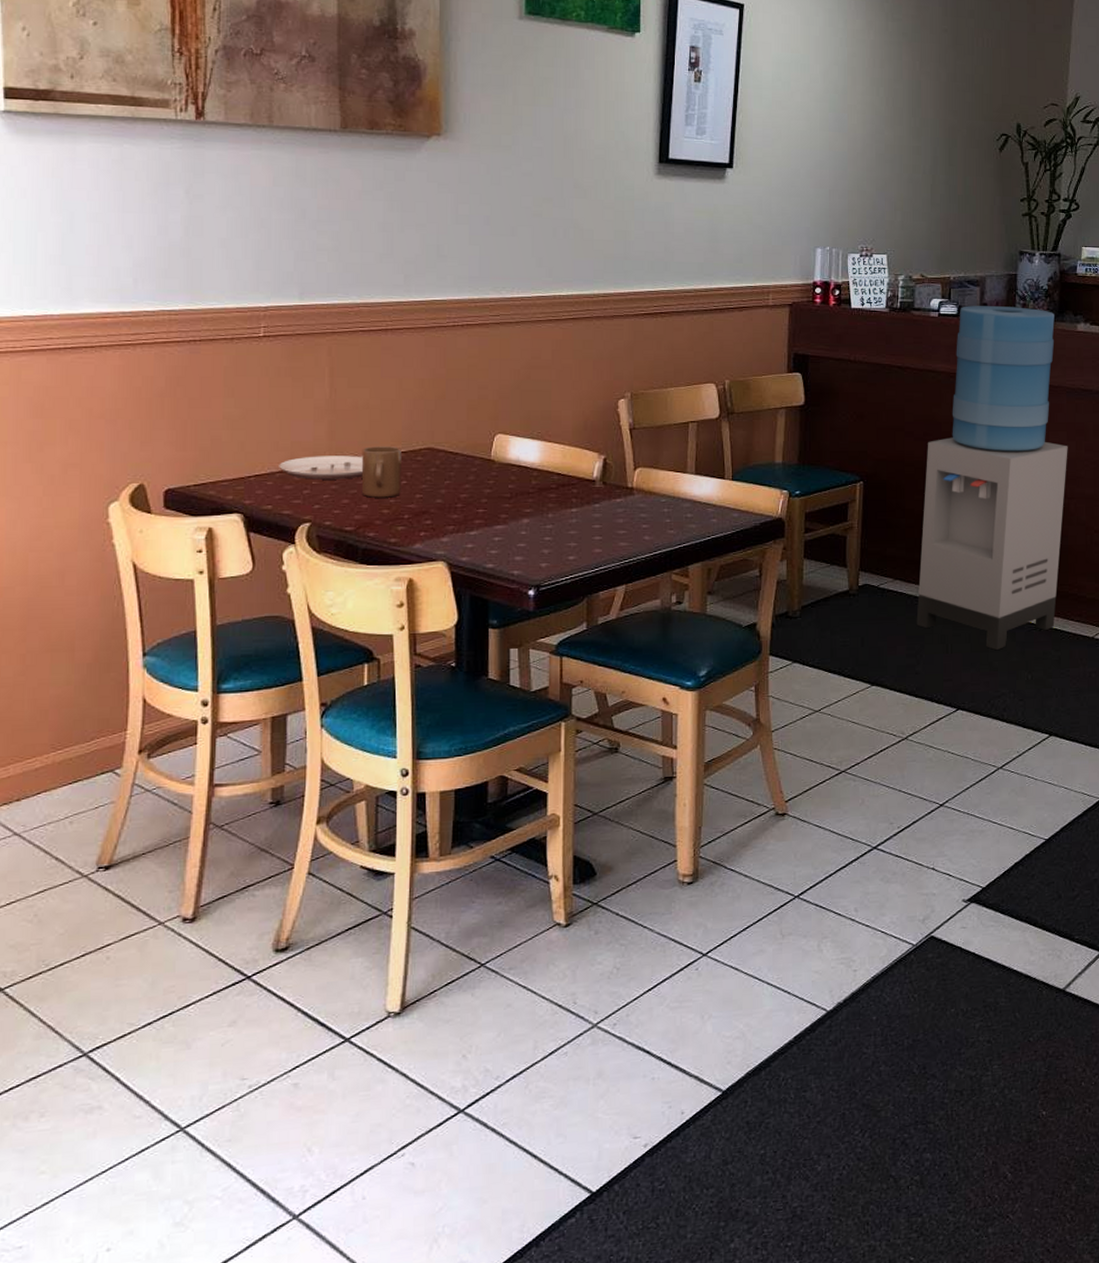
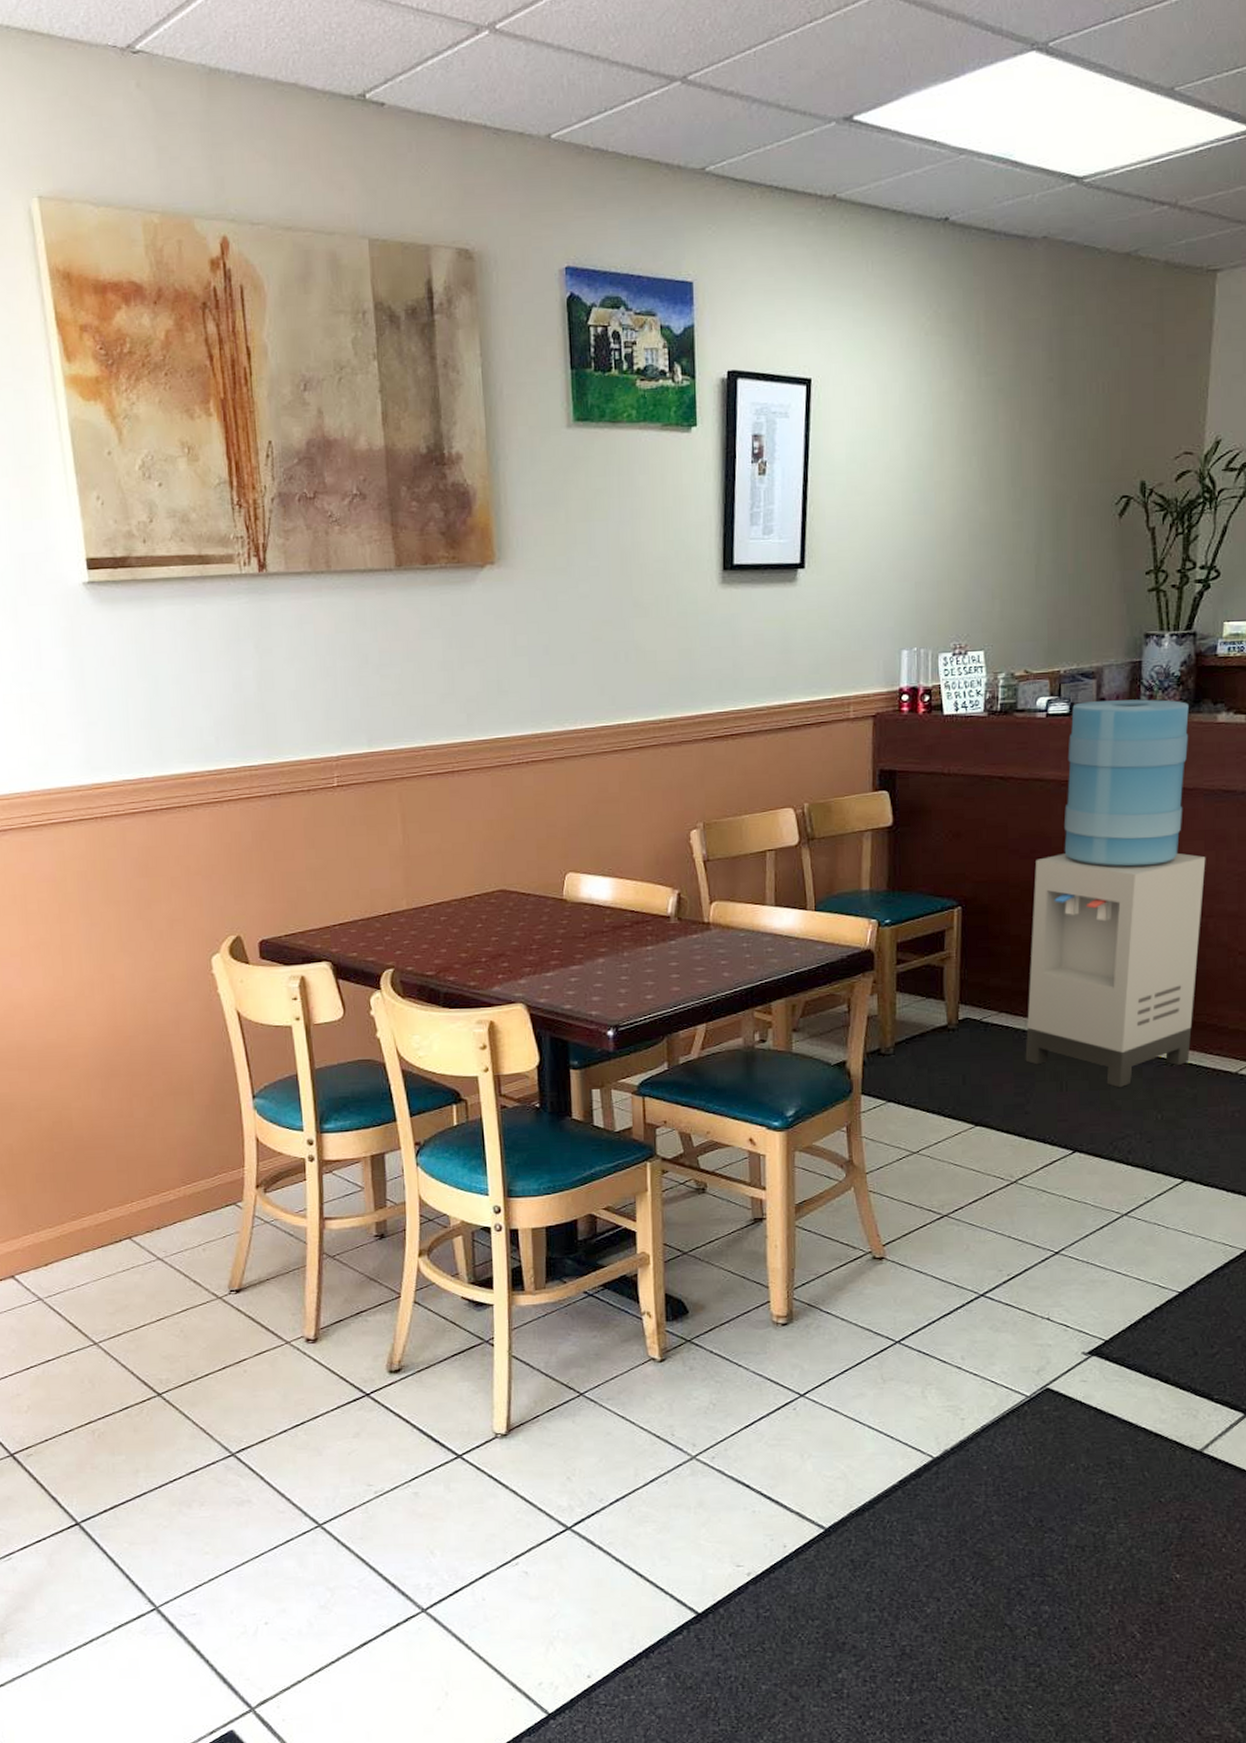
plate: present [279,456,363,480] -> none [360,900,440,926]
cup: present [361,446,402,498] -> none [437,890,477,942]

